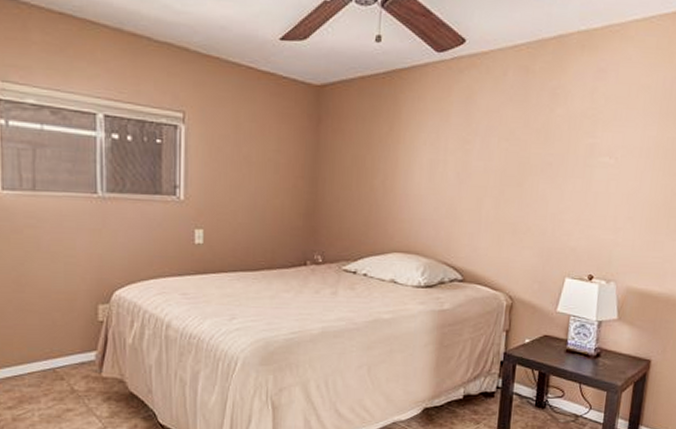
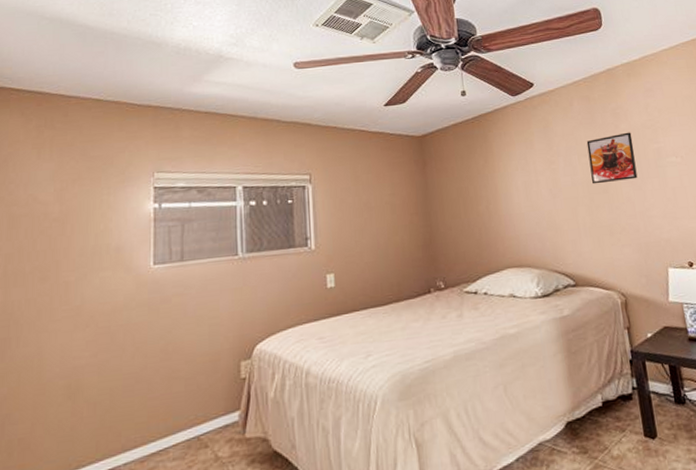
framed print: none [507,119,567,176] -> present [586,132,638,185]

